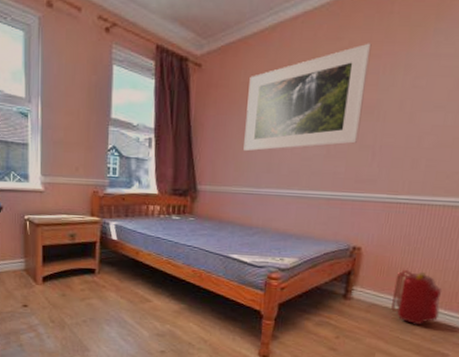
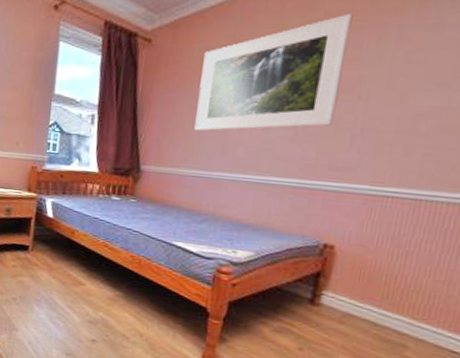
backpack: present [391,270,443,325] -> none [373,277,446,346]

